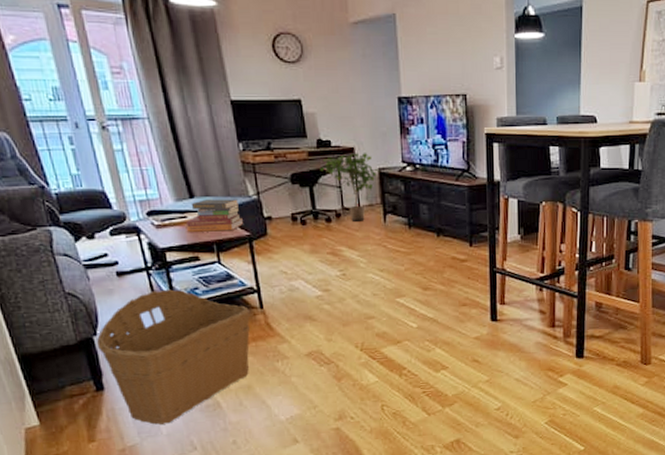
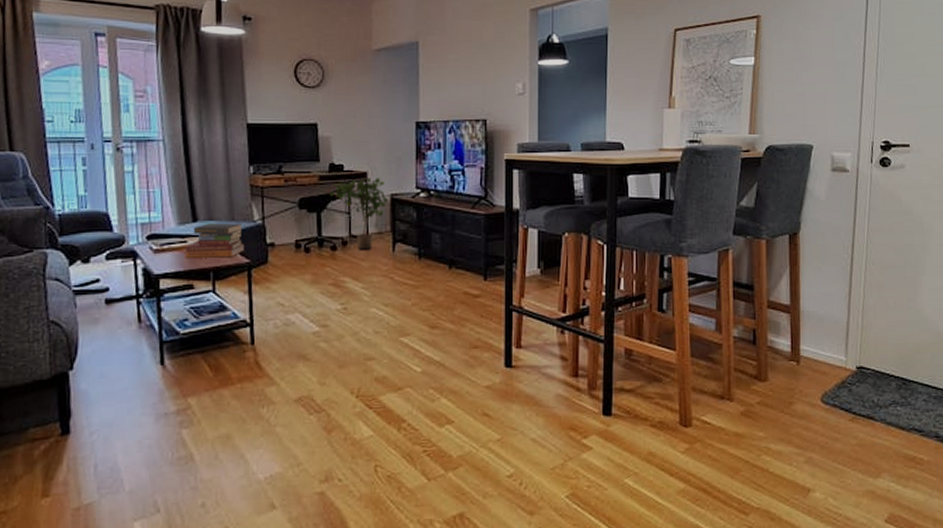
wicker basket: present [97,289,250,425] -> none [72,320,239,479]

